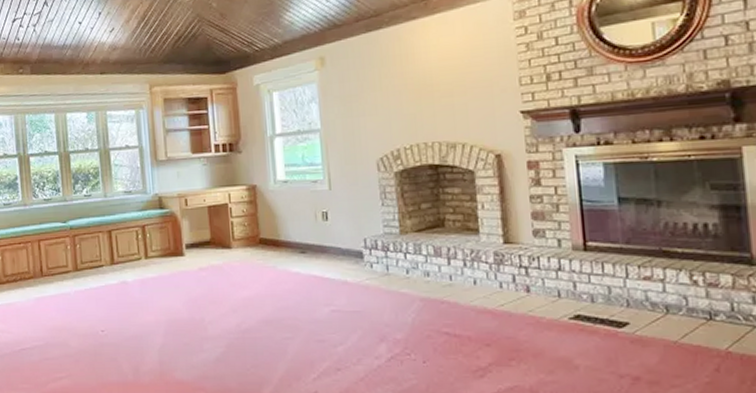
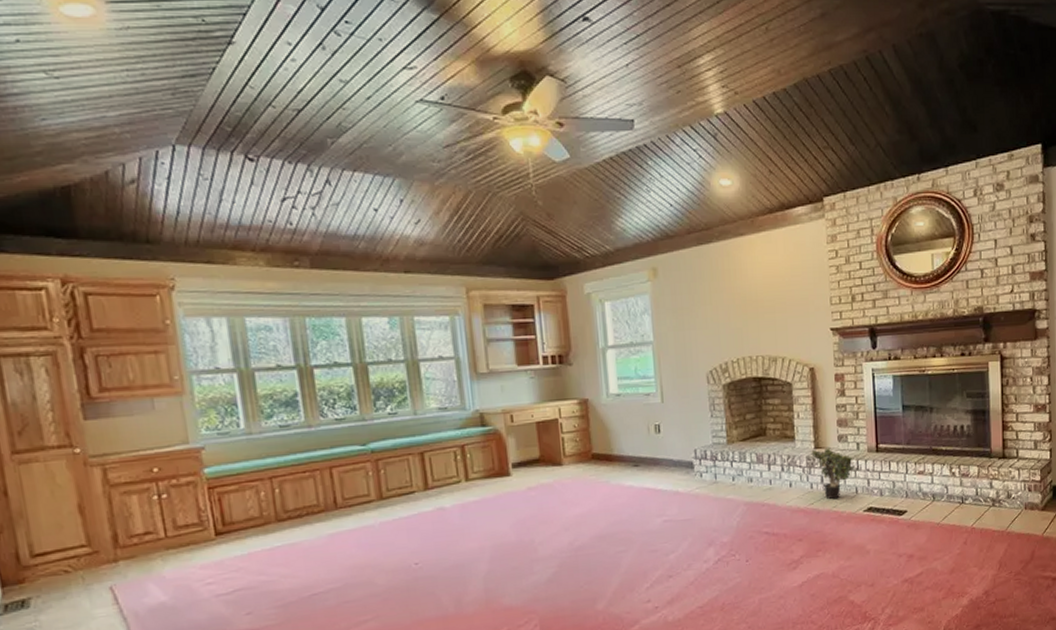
potted plant: none [499,243,556,303] -> present [811,448,855,500]

